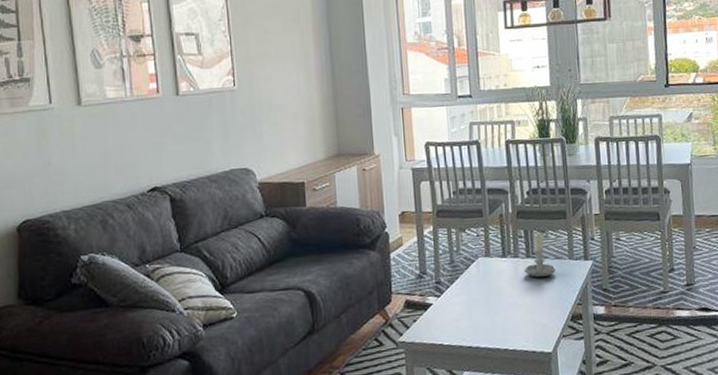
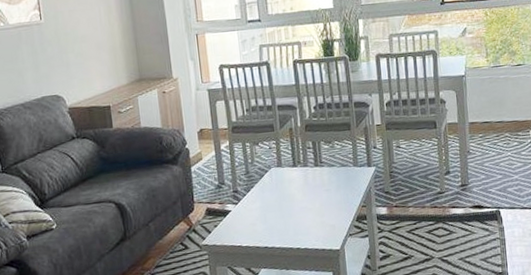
candle: present [523,232,556,277] -> none [312,142,342,184]

